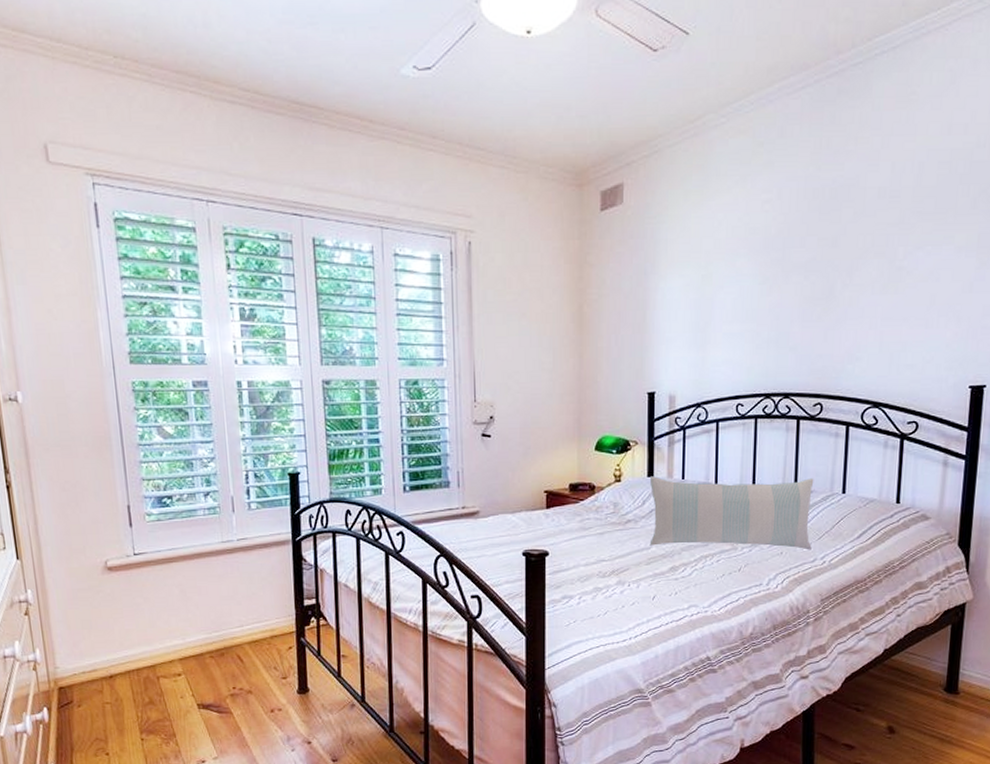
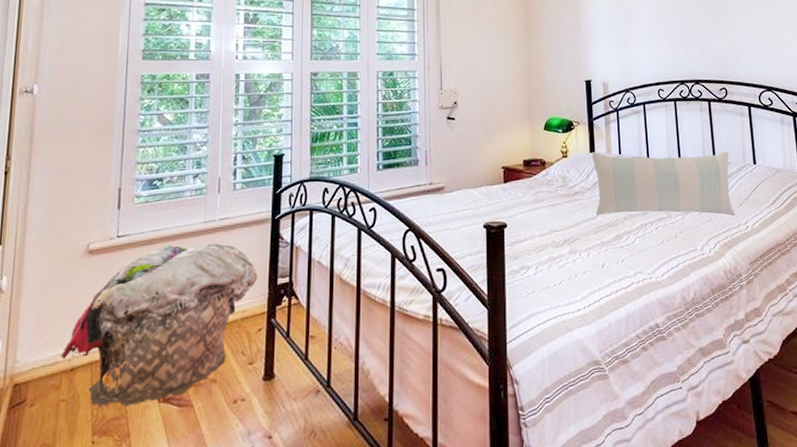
laundry basket: none [98,563,283,711] -> present [61,243,258,407]

